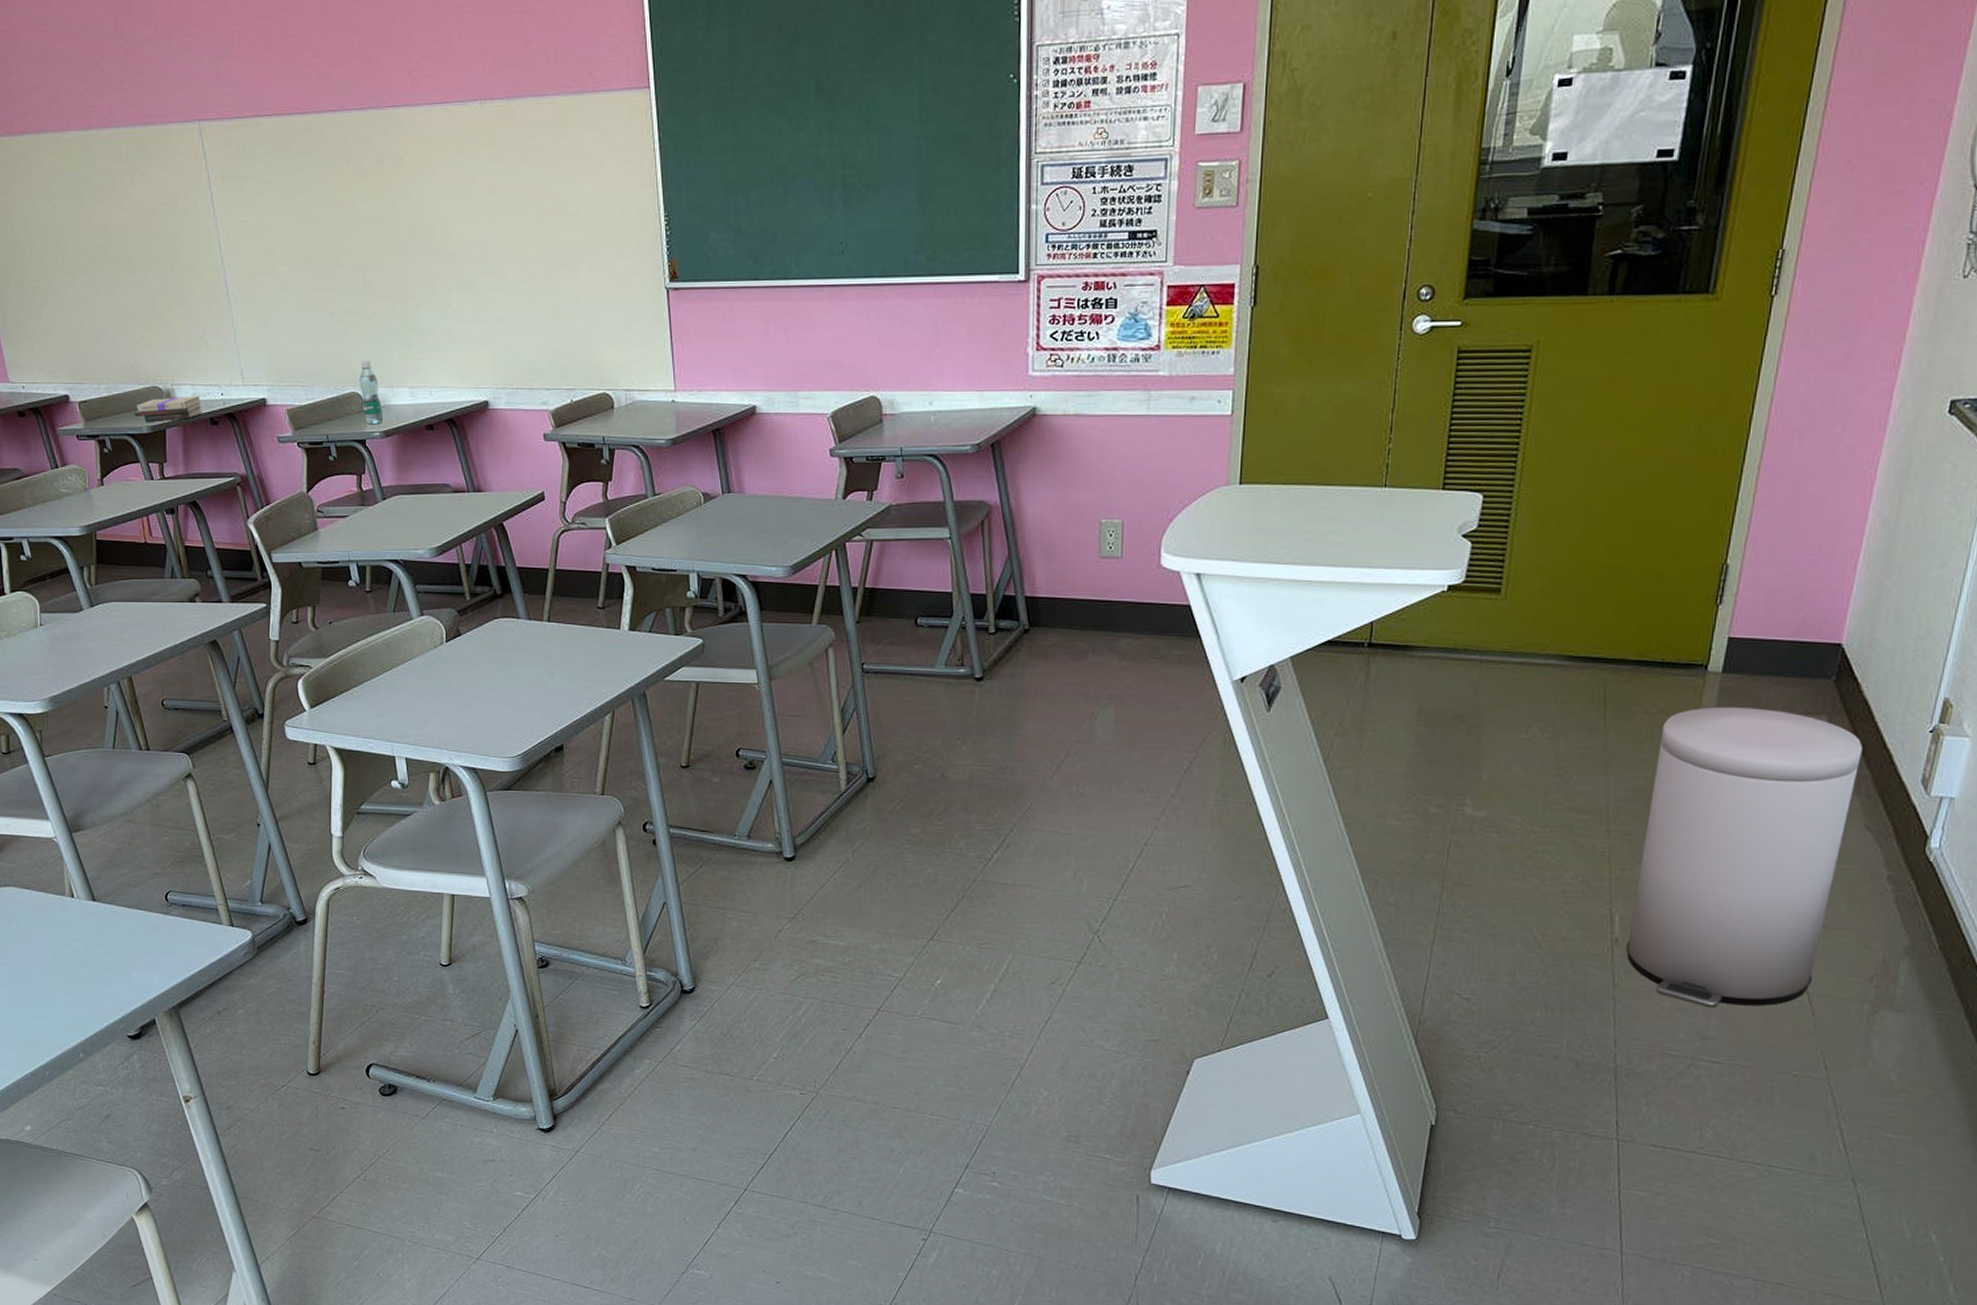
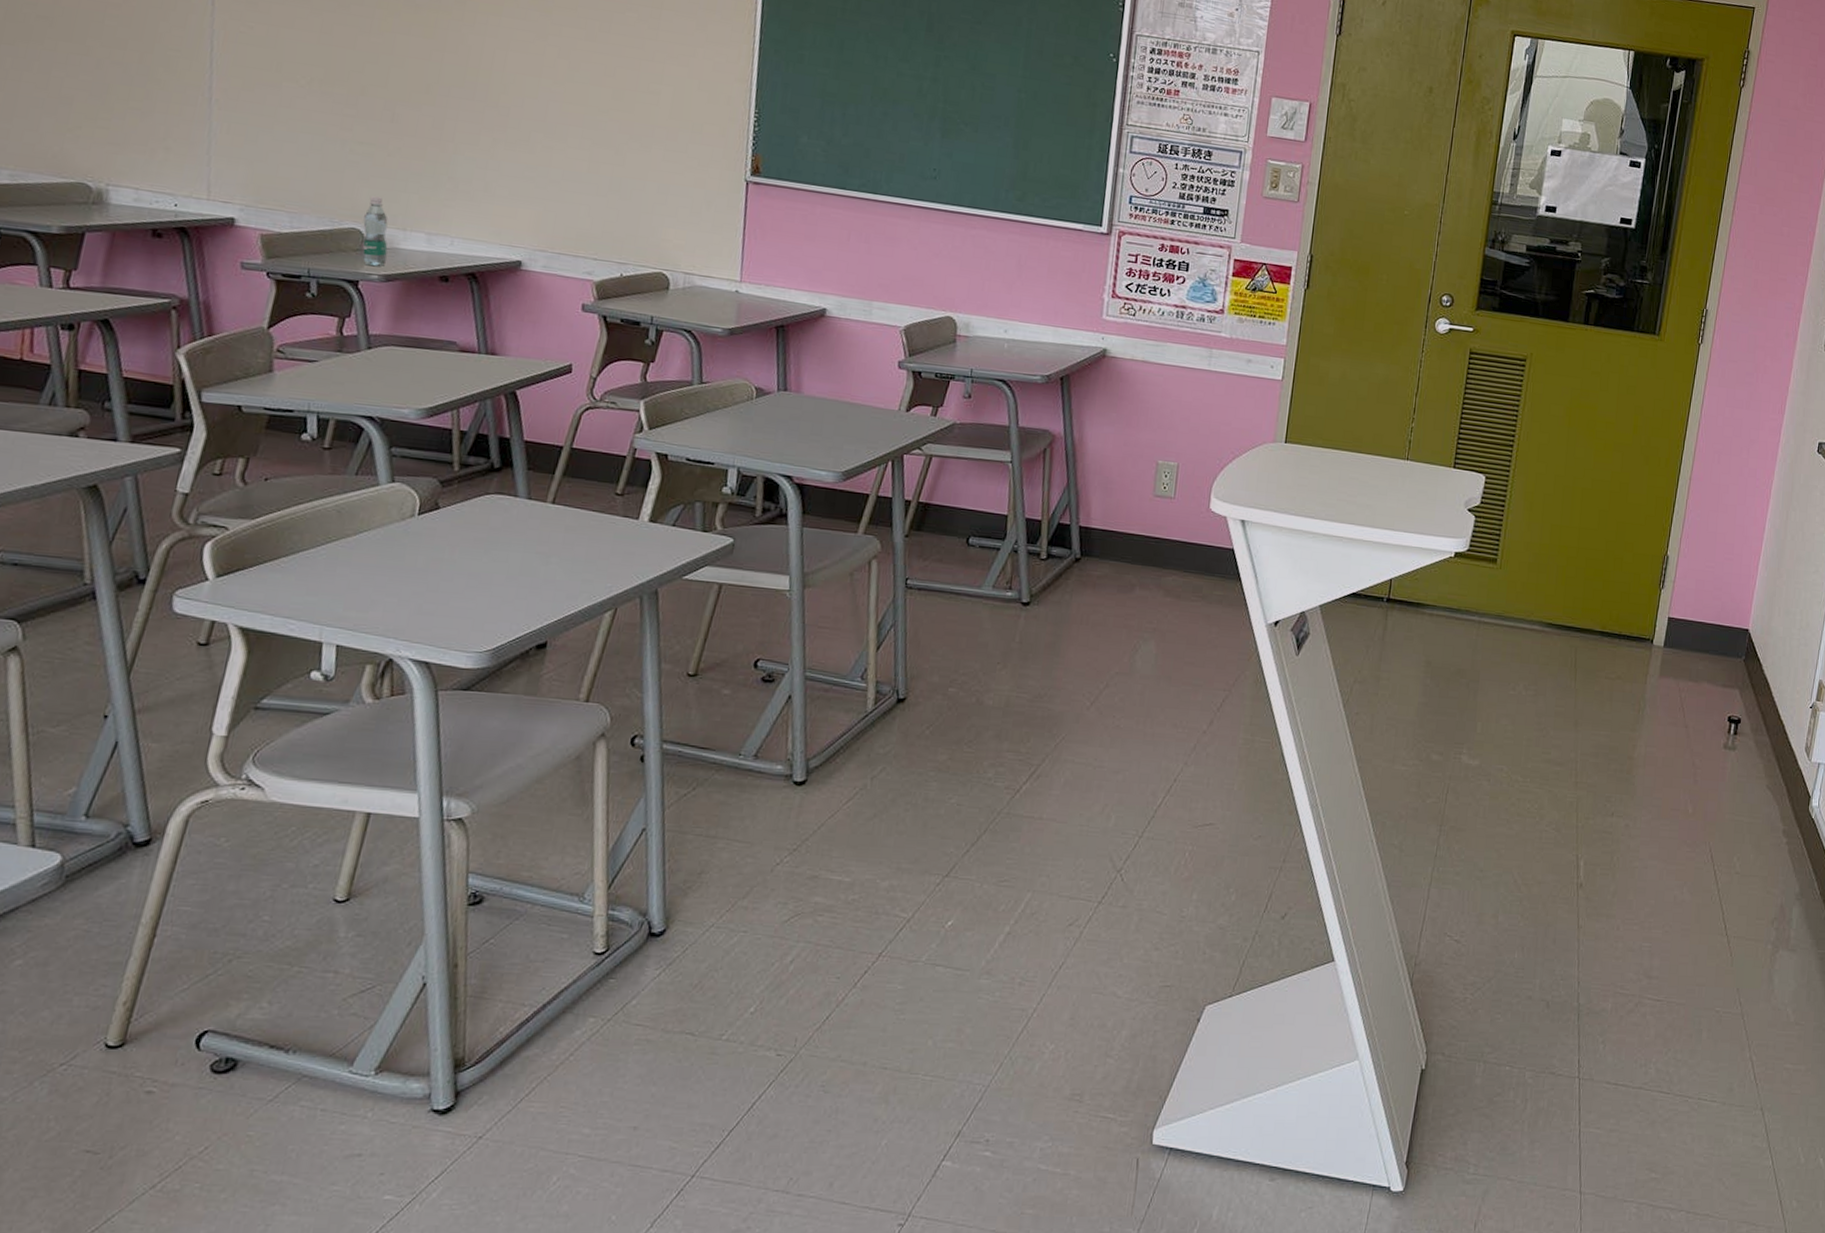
books: present [134,396,202,421] -> none [43,196,145,226]
pedal bin: present [1626,707,1862,1009] -> none [1588,676,1764,949]

